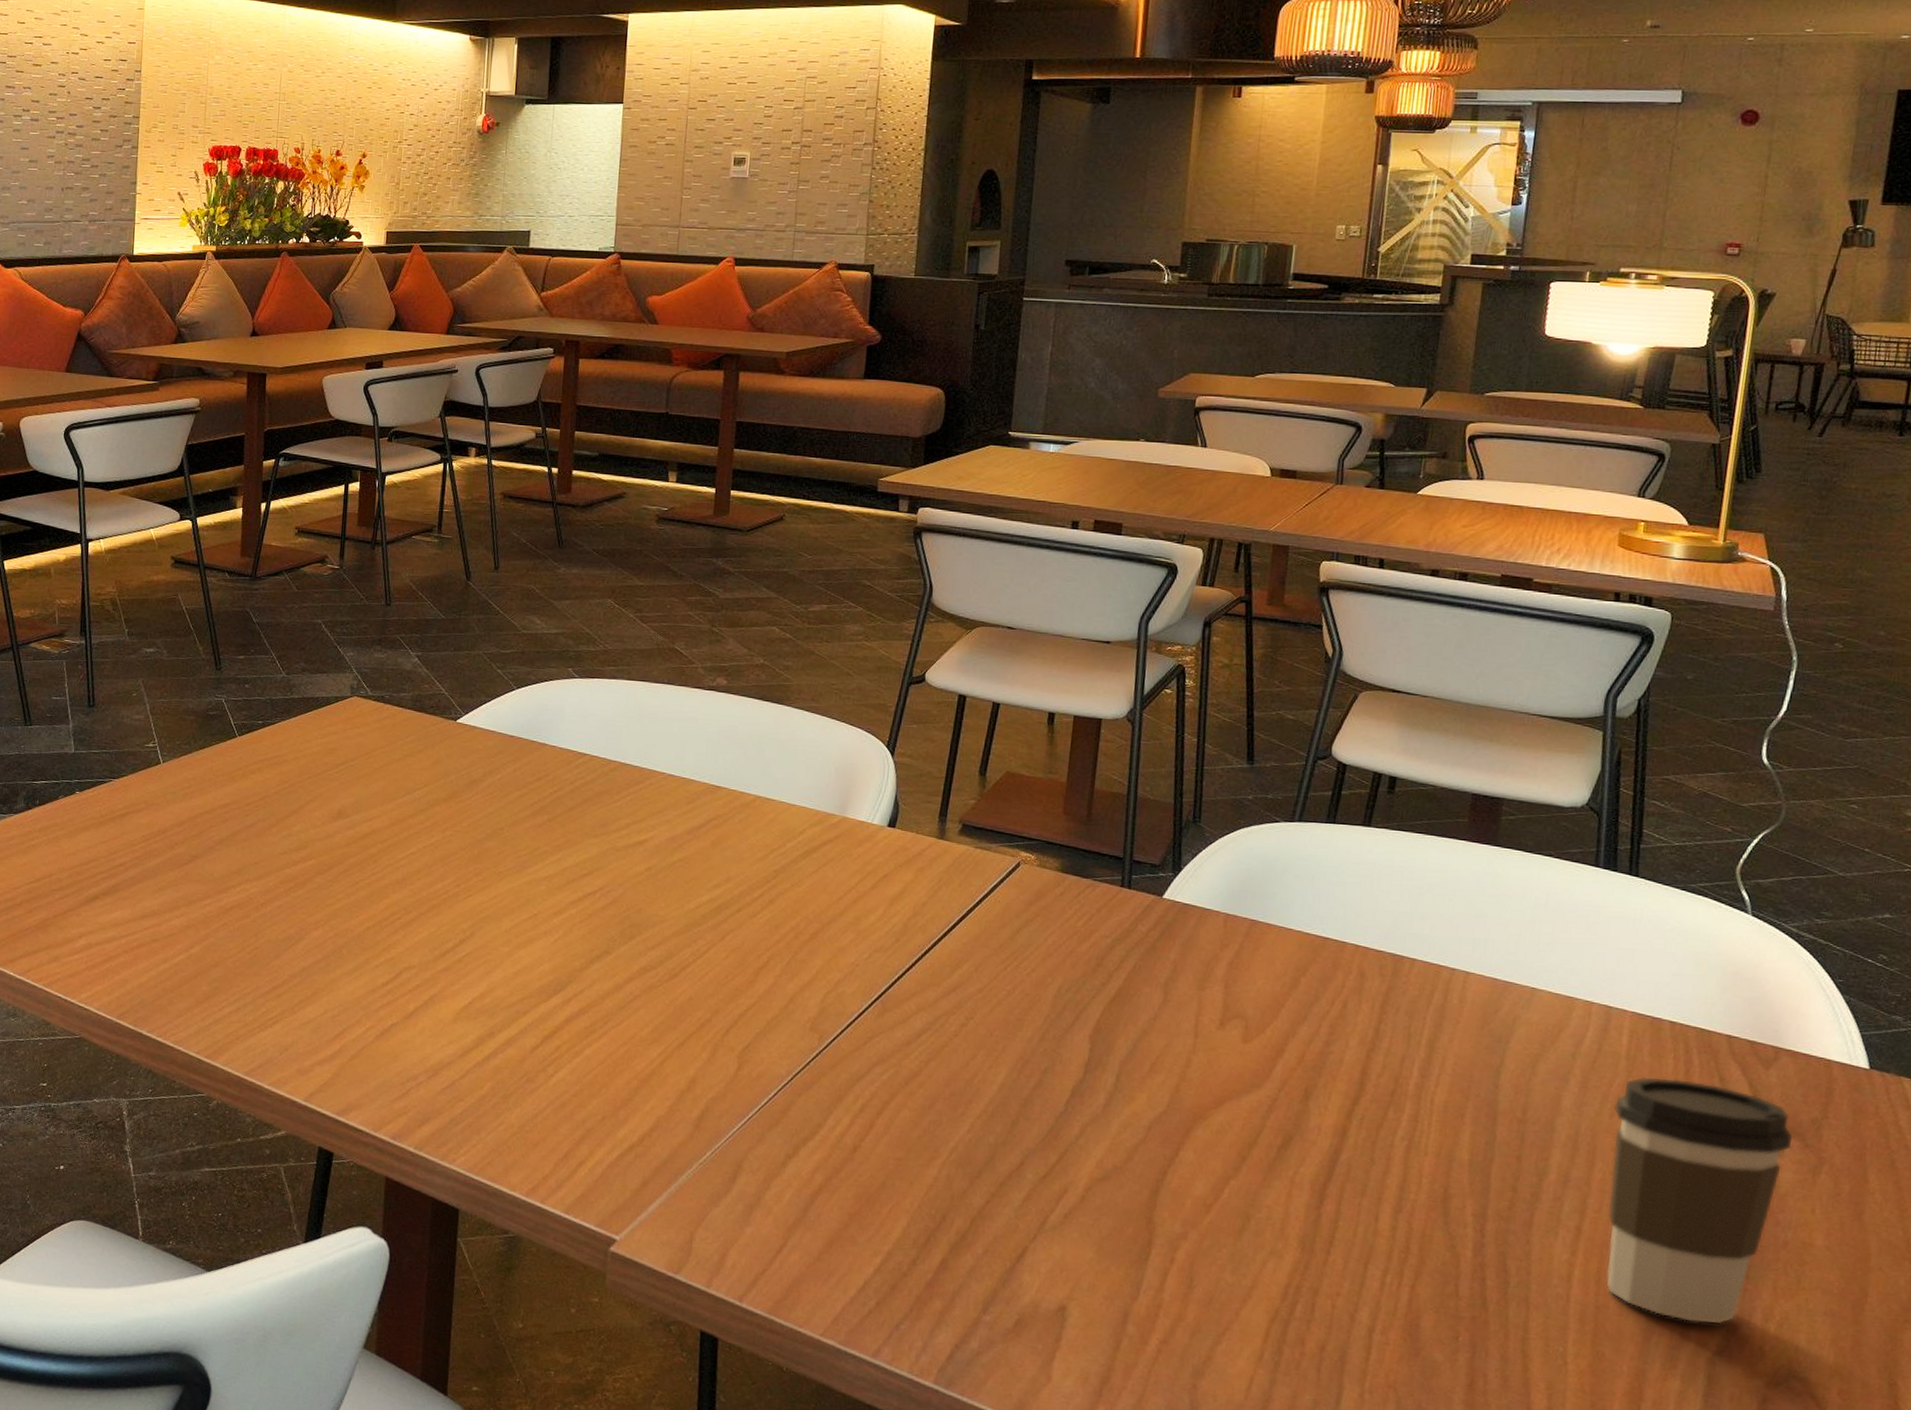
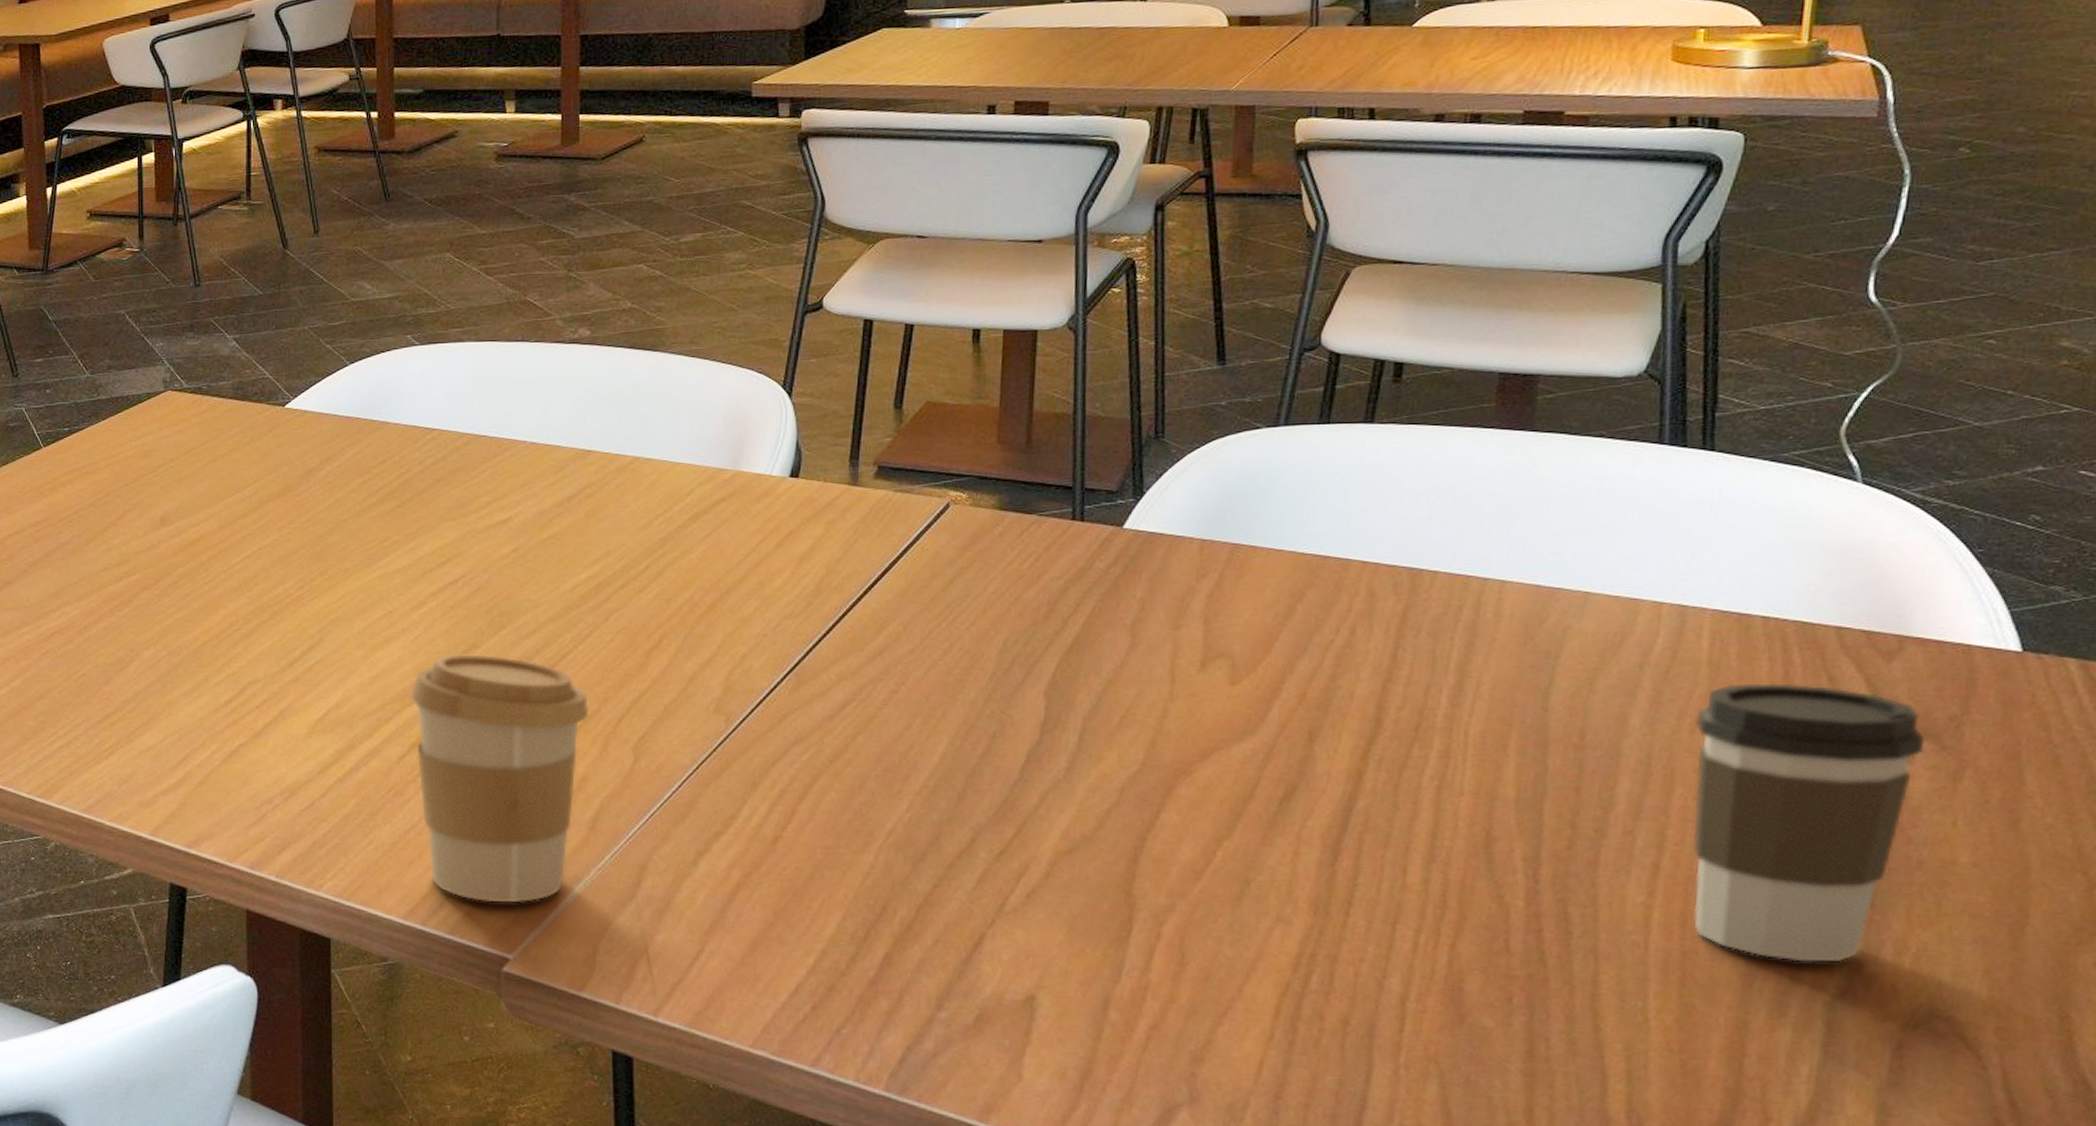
coffee cup: none [546,957,703,1189] -> present [410,654,589,903]

